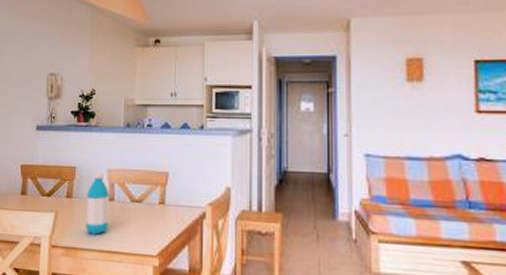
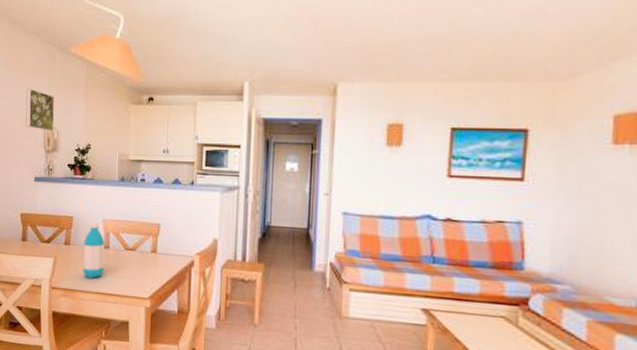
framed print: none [28,34,59,78] -> present [25,88,55,132]

